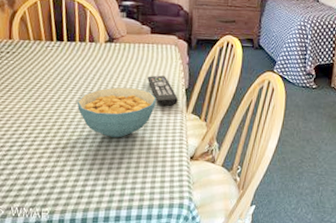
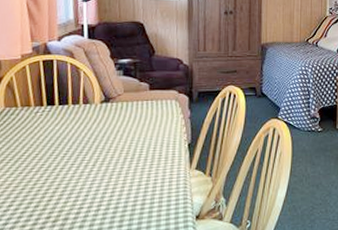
cereal bowl: present [77,87,157,138] -> none [69,148,158,204]
remote control: present [147,75,178,106] -> none [147,132,180,164]

